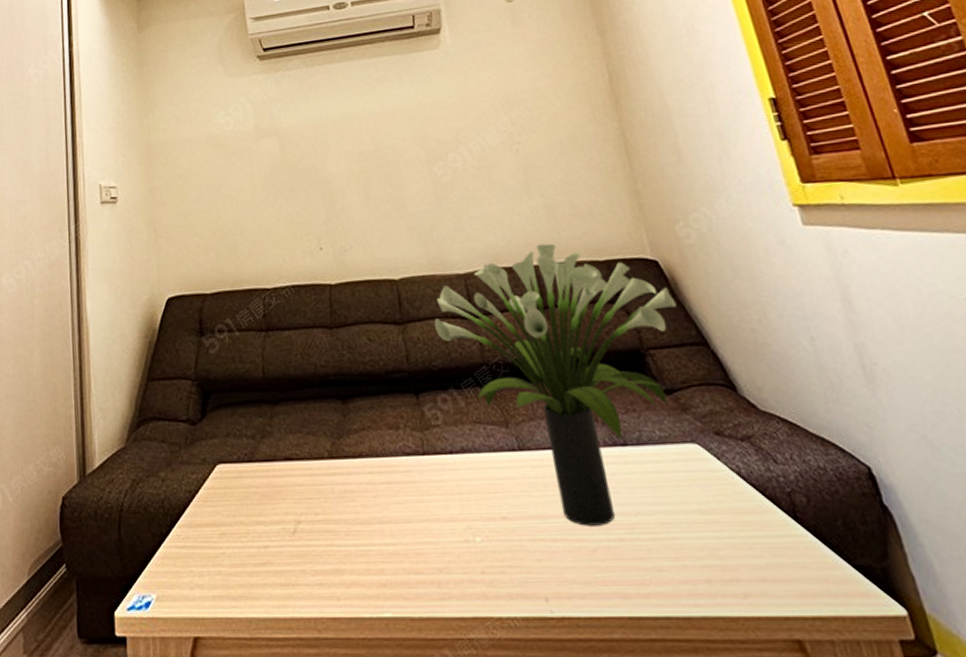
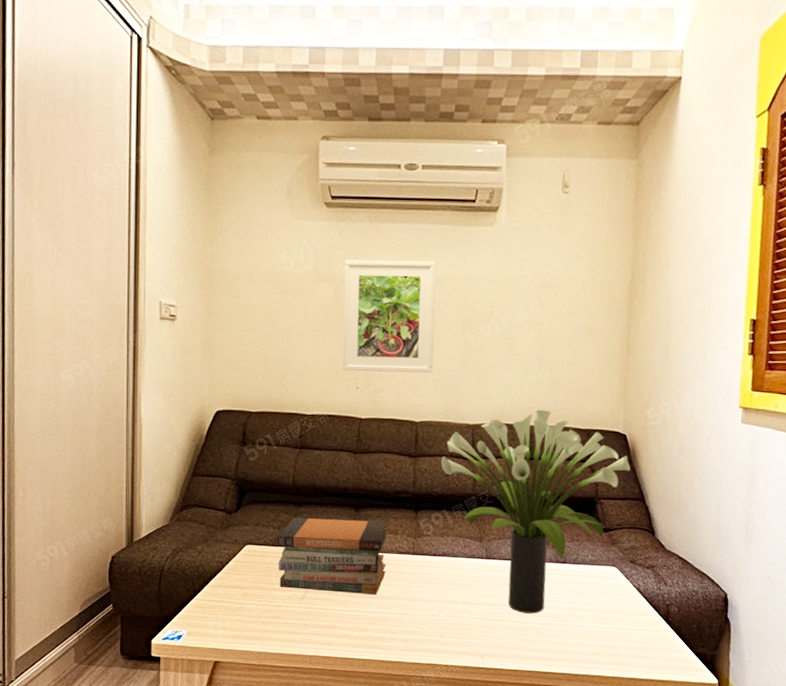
book stack: none [252,413,394,520] -> present [277,518,387,595]
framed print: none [285,95,404,231] -> present [342,259,436,373]

